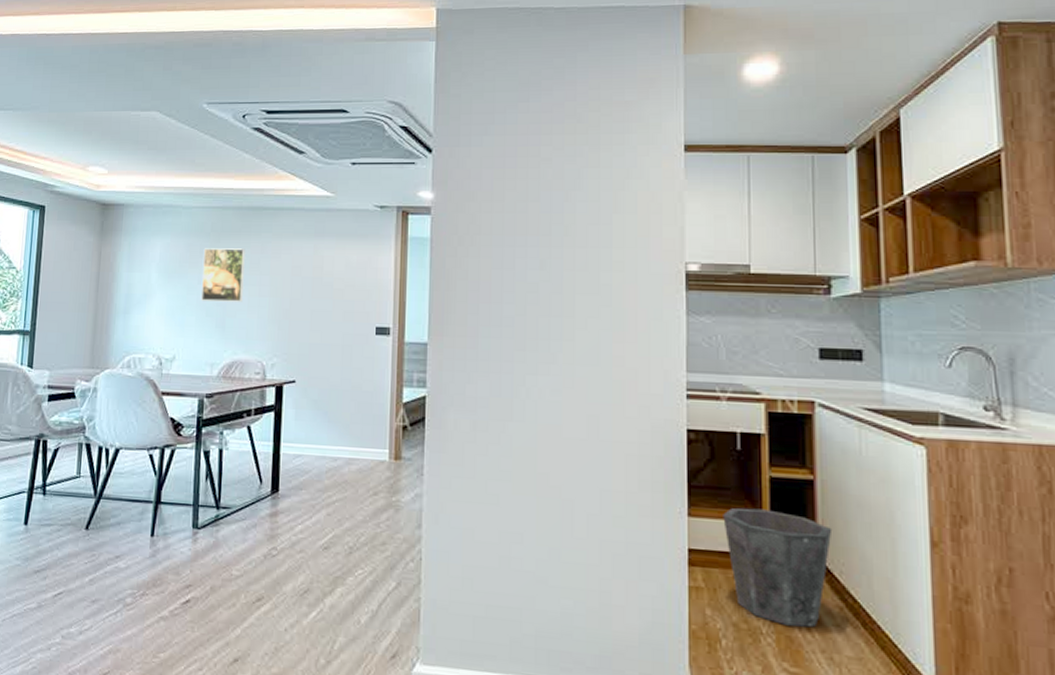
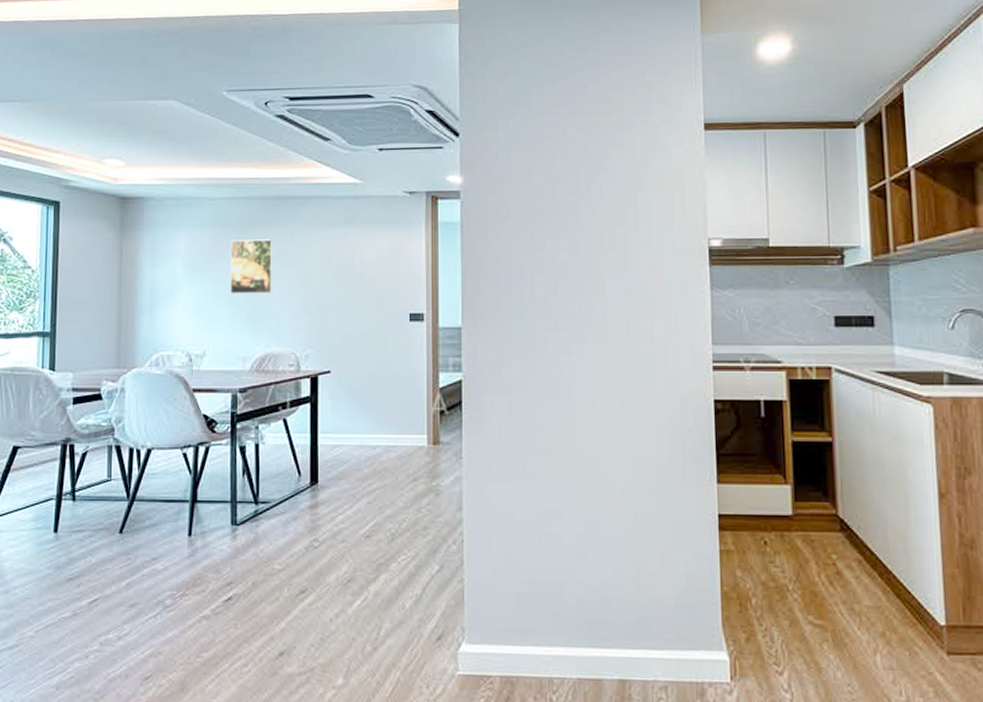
waste bin: present [723,508,833,628] -> none [750,472,851,581]

